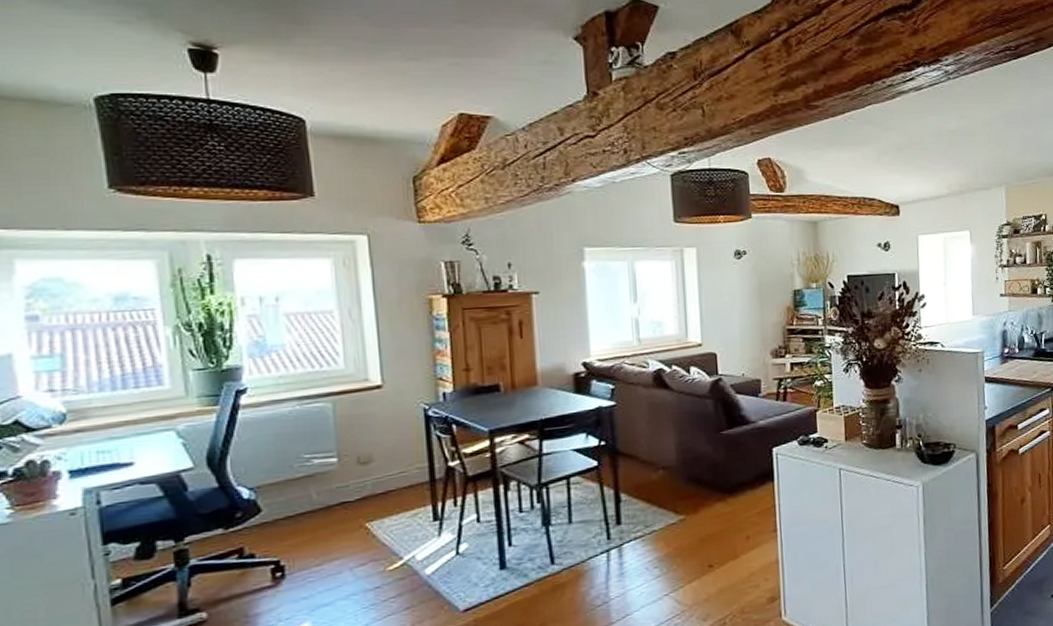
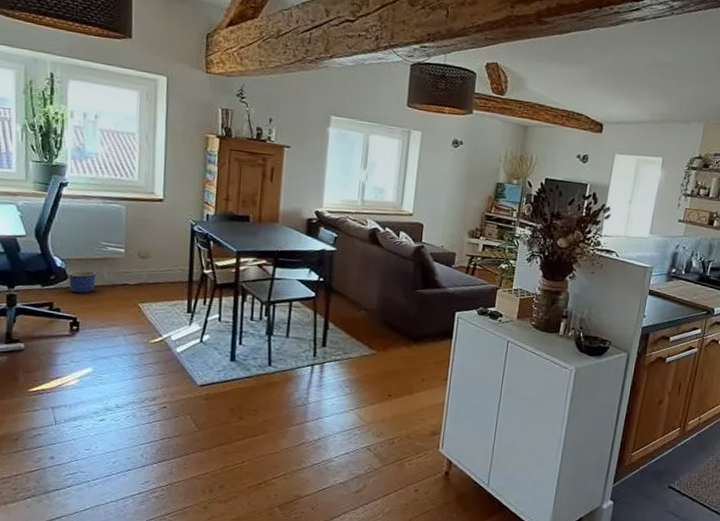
planter: none [261,494,302,528] -> present [68,270,97,294]

